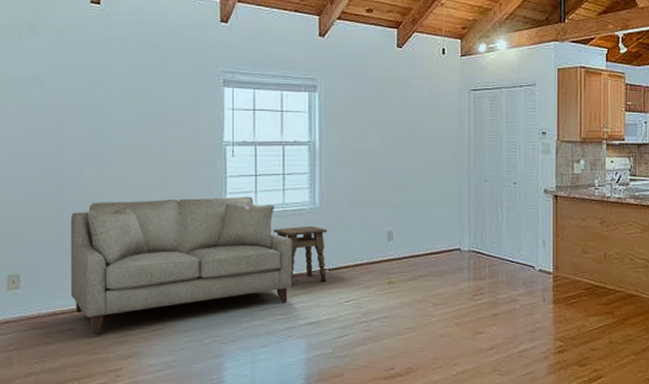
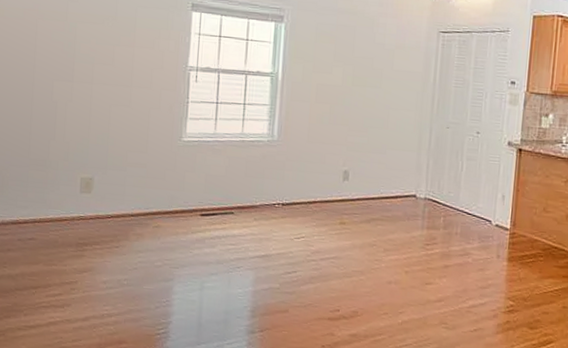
sofa: present [70,196,293,335] -> none [33,116,249,246]
side table: present [273,227,328,287] -> none [230,158,284,218]

